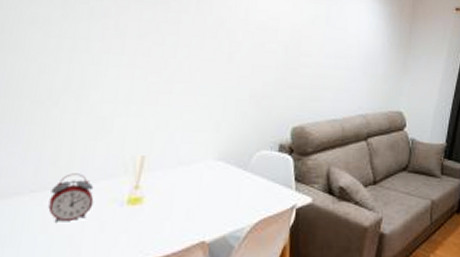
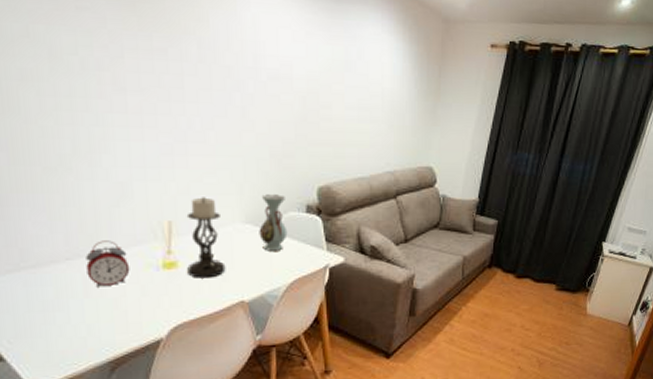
candle holder: none [151,133,194,216] -> present [186,197,226,278]
vase: none [229,133,260,189] -> present [259,194,288,251]

